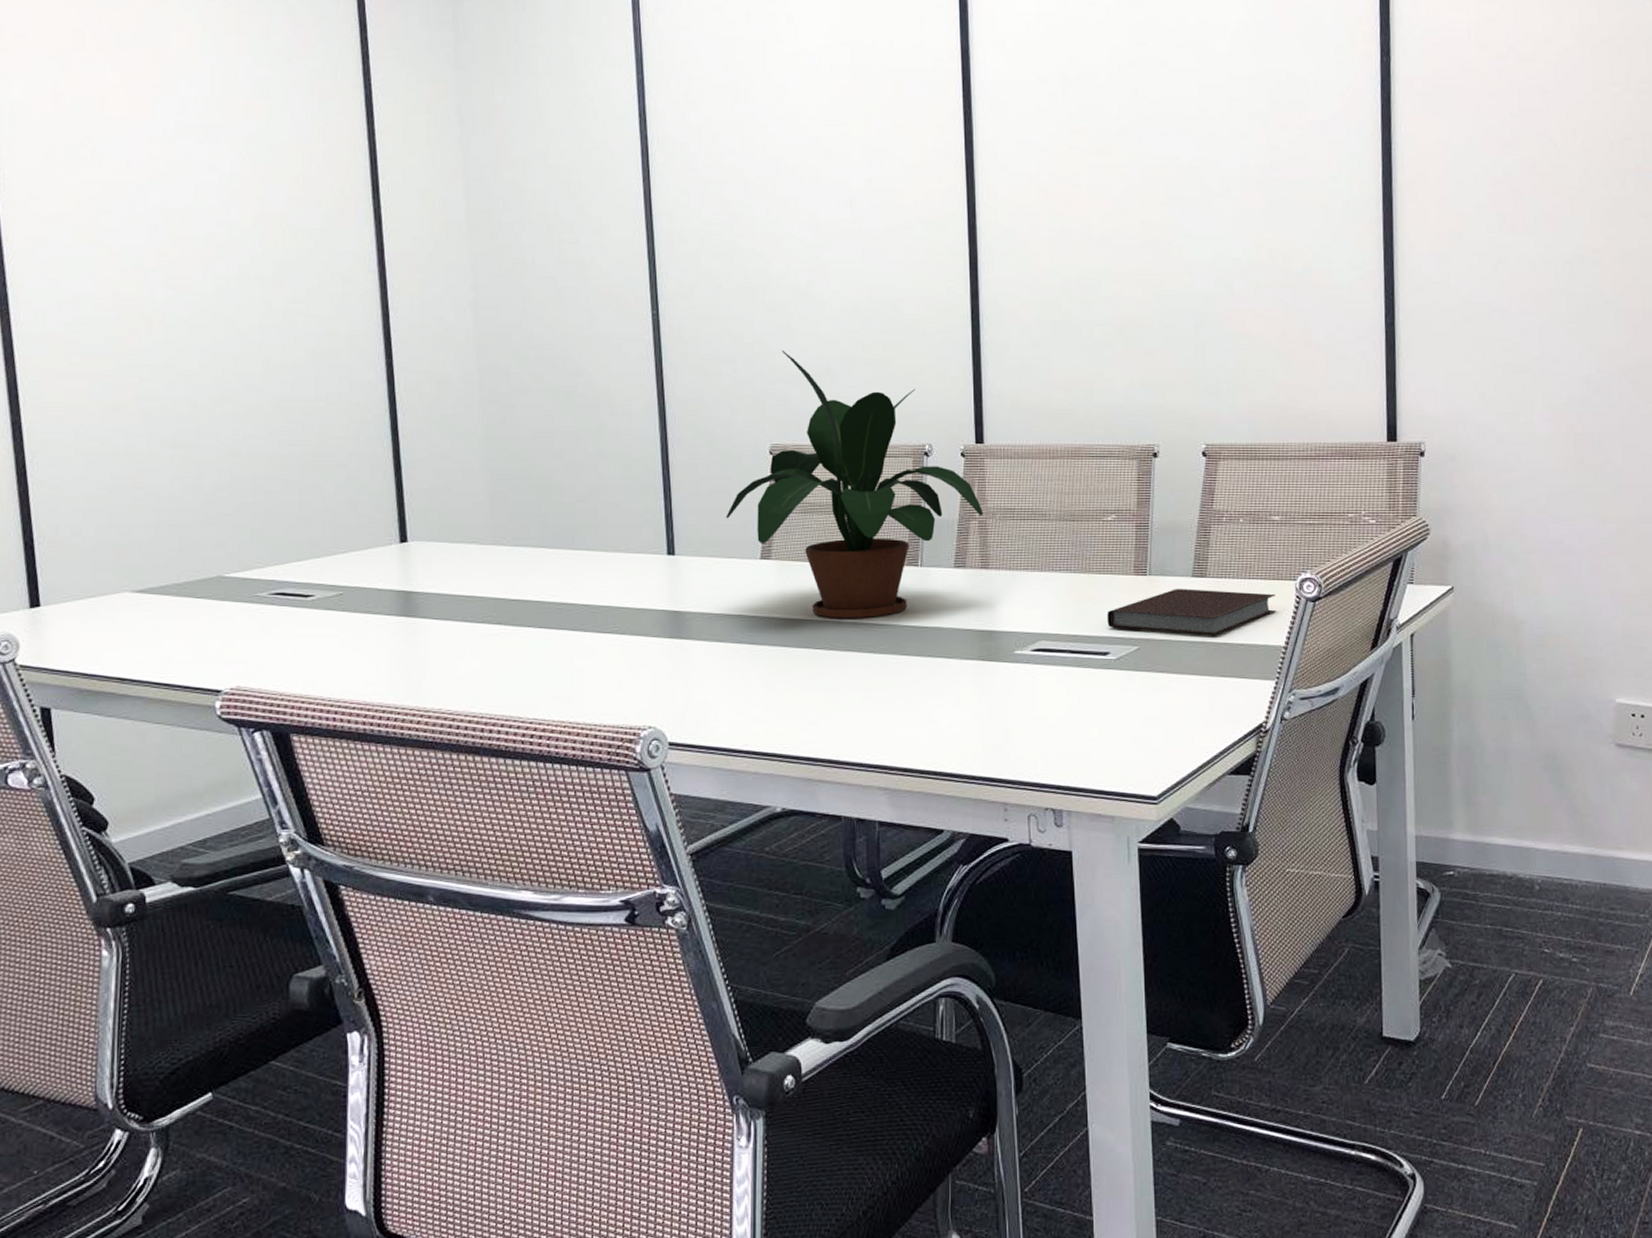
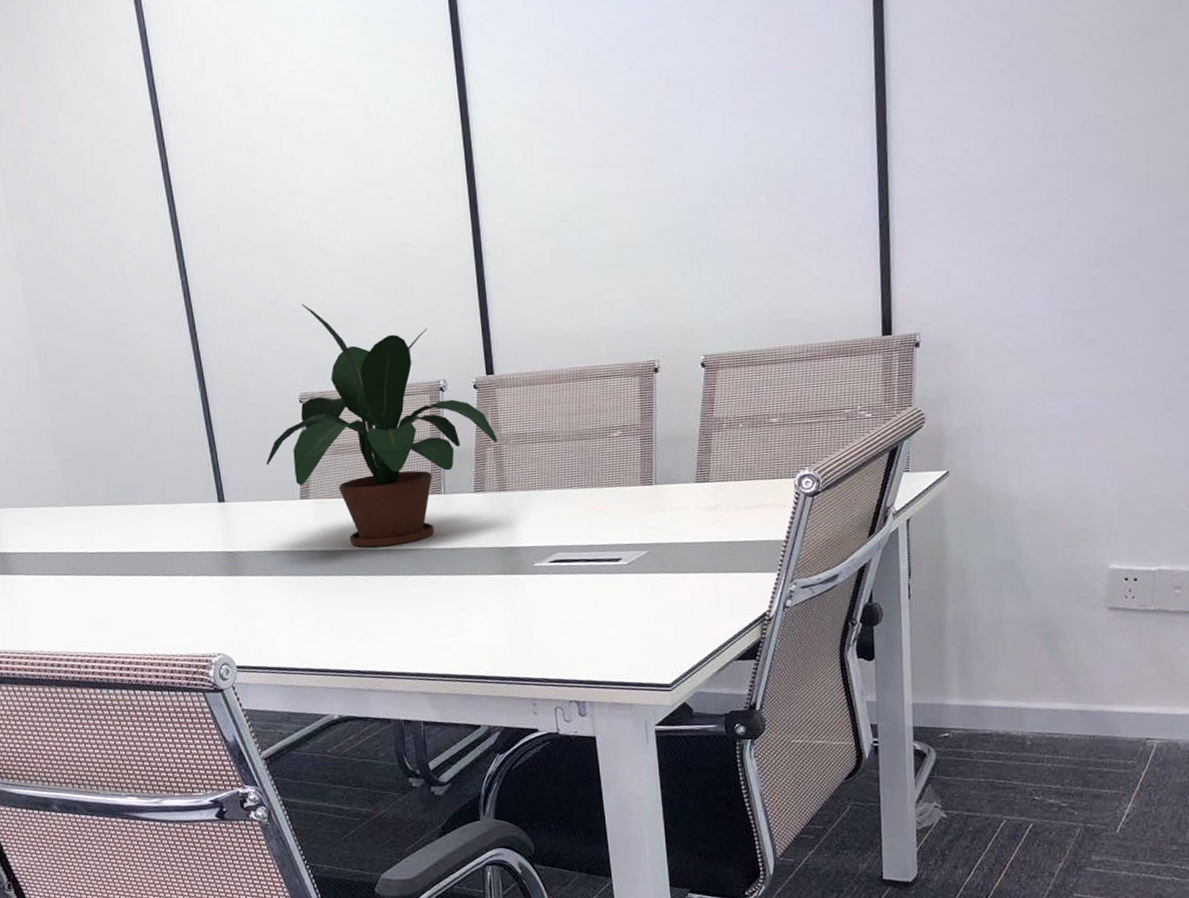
notebook: present [1107,589,1276,636] -> none [617,492,776,537]

